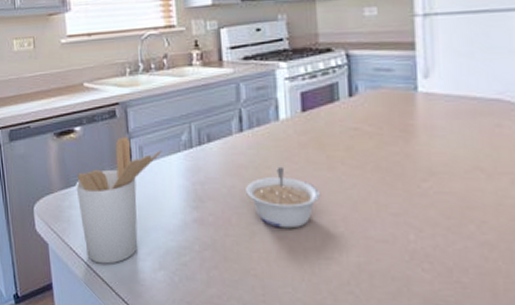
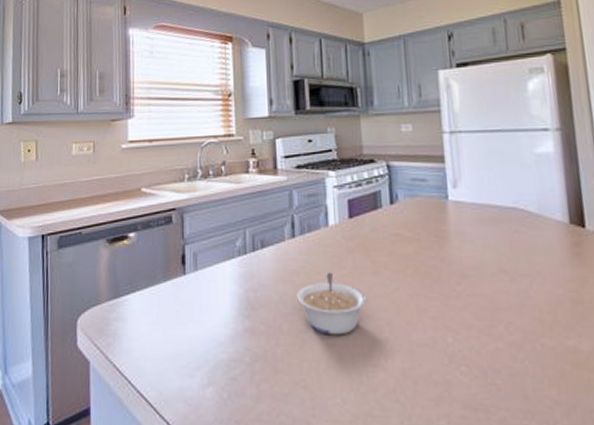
utensil holder: present [76,136,162,264] -> none [125,242,216,382]

